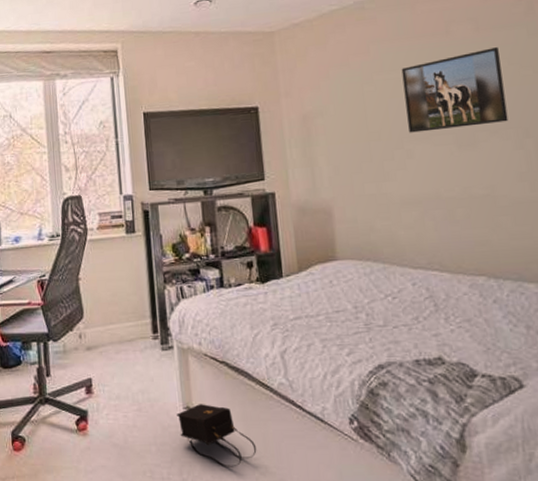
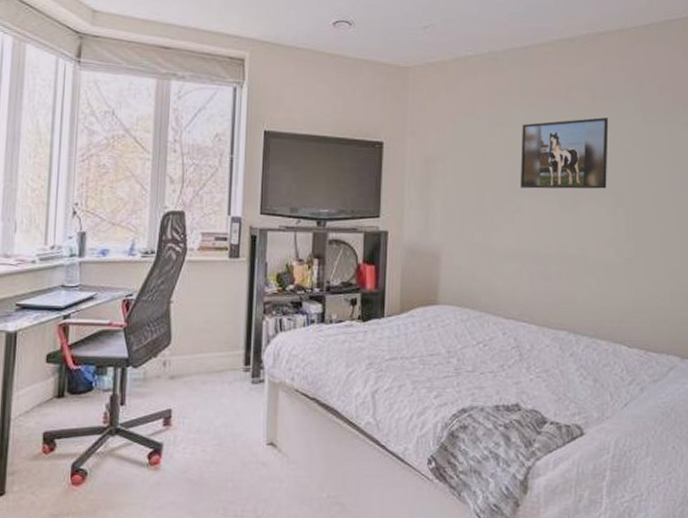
satchel: present [177,404,257,467] -> none [259,440,336,505]

